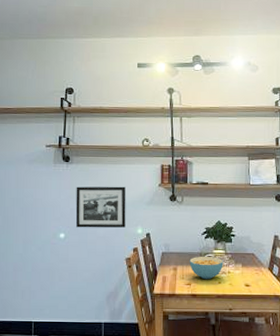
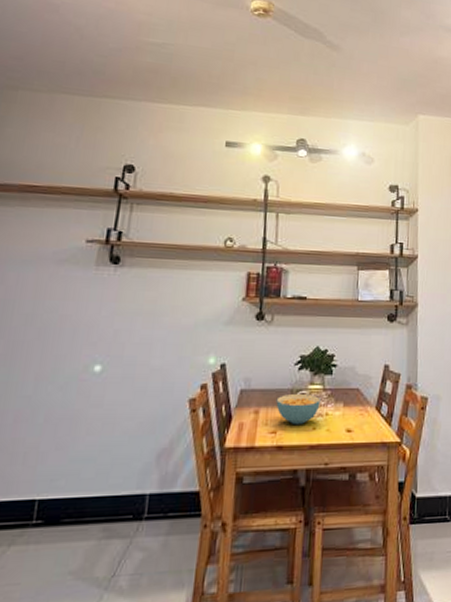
picture frame: present [75,186,126,228] -> none [120,298,197,357]

